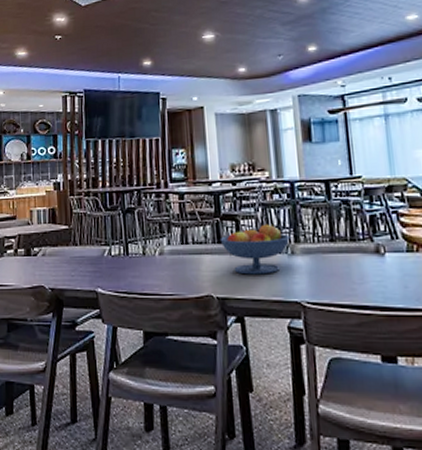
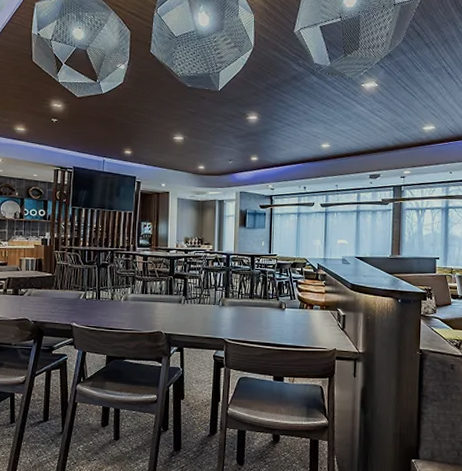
fruit bowl: present [220,223,290,275] -> none [171,283,223,319]

